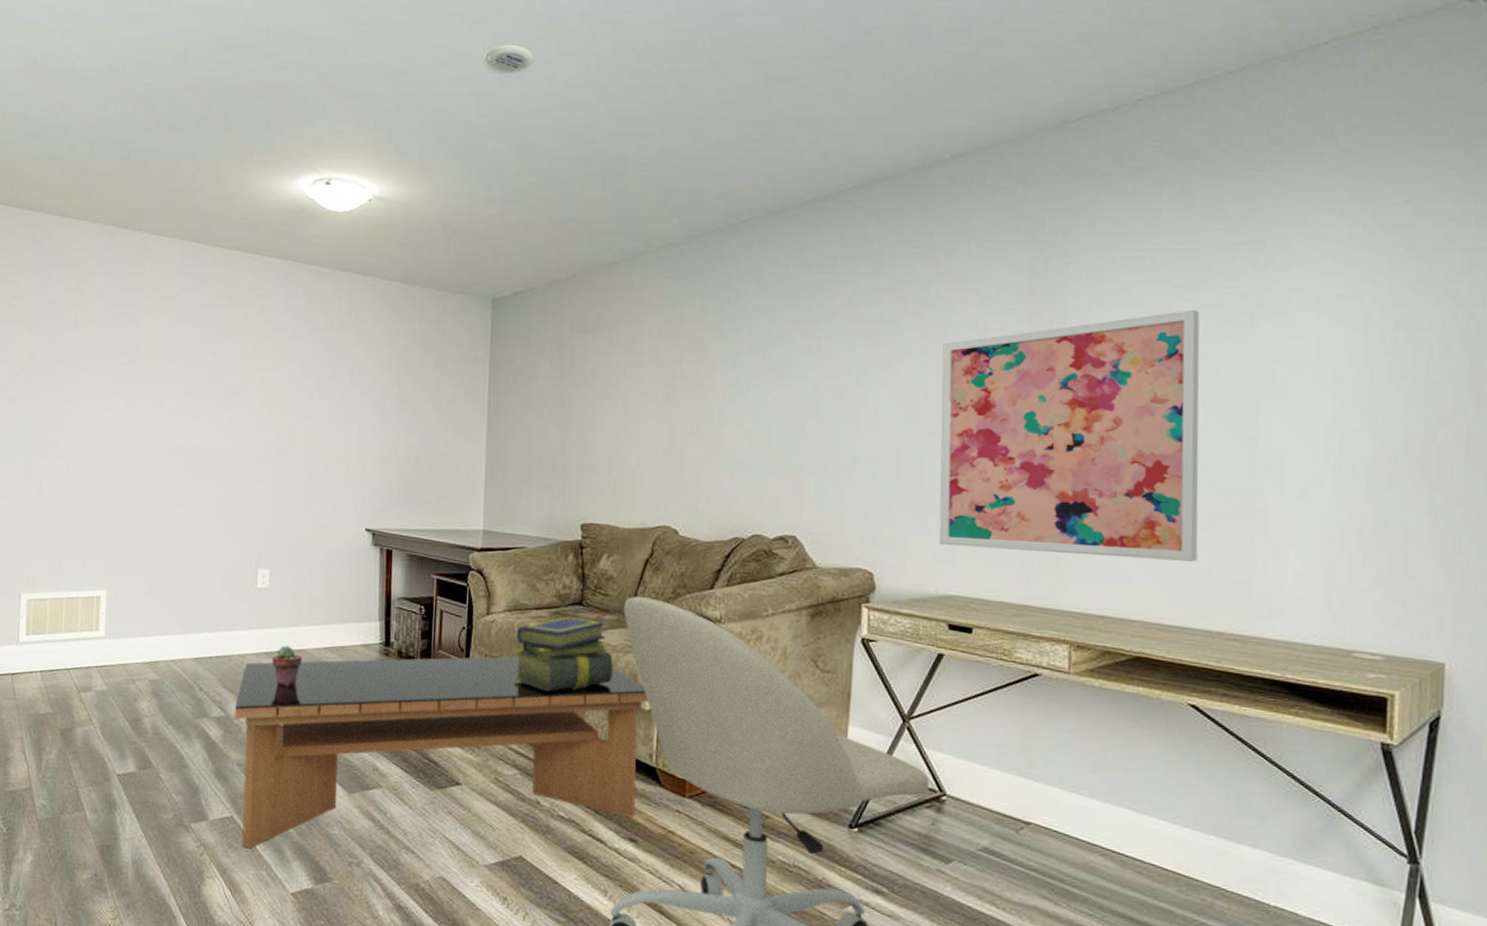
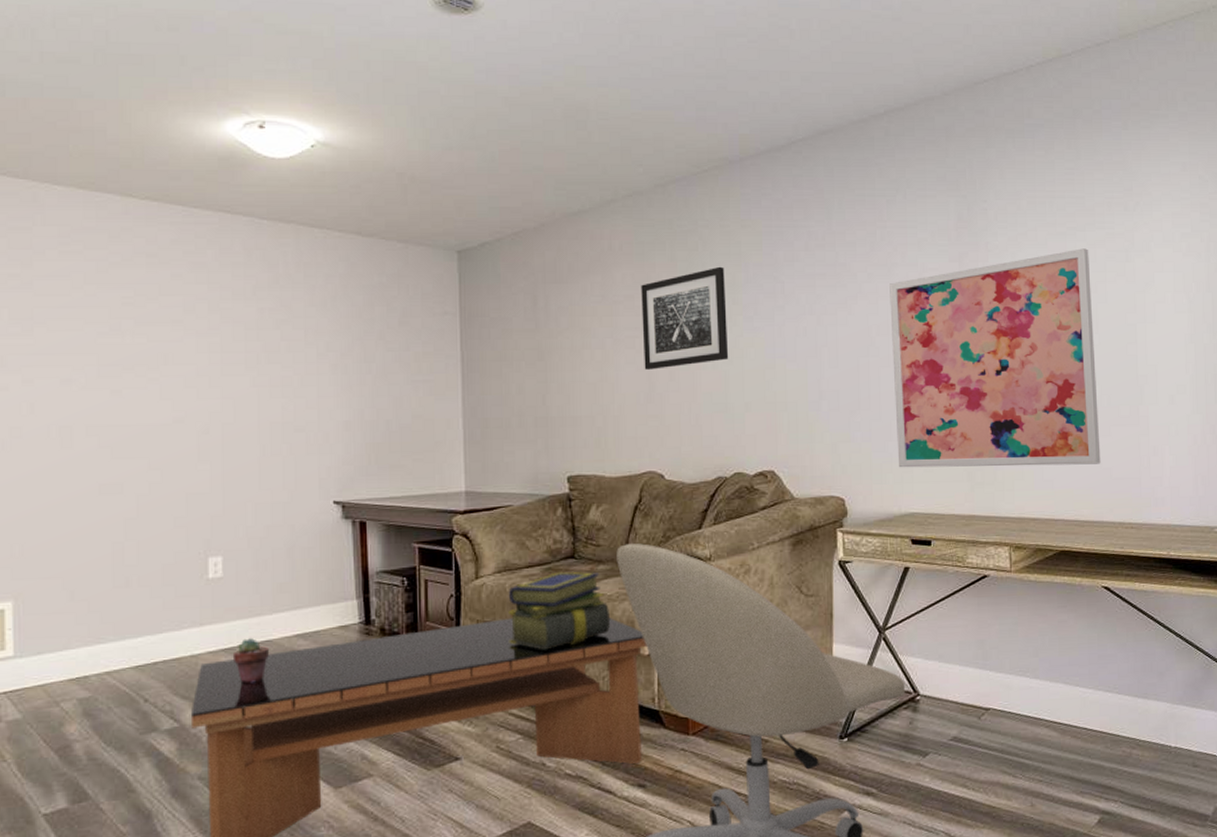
wall art: none [665,320,757,423] -> present [641,266,729,370]

